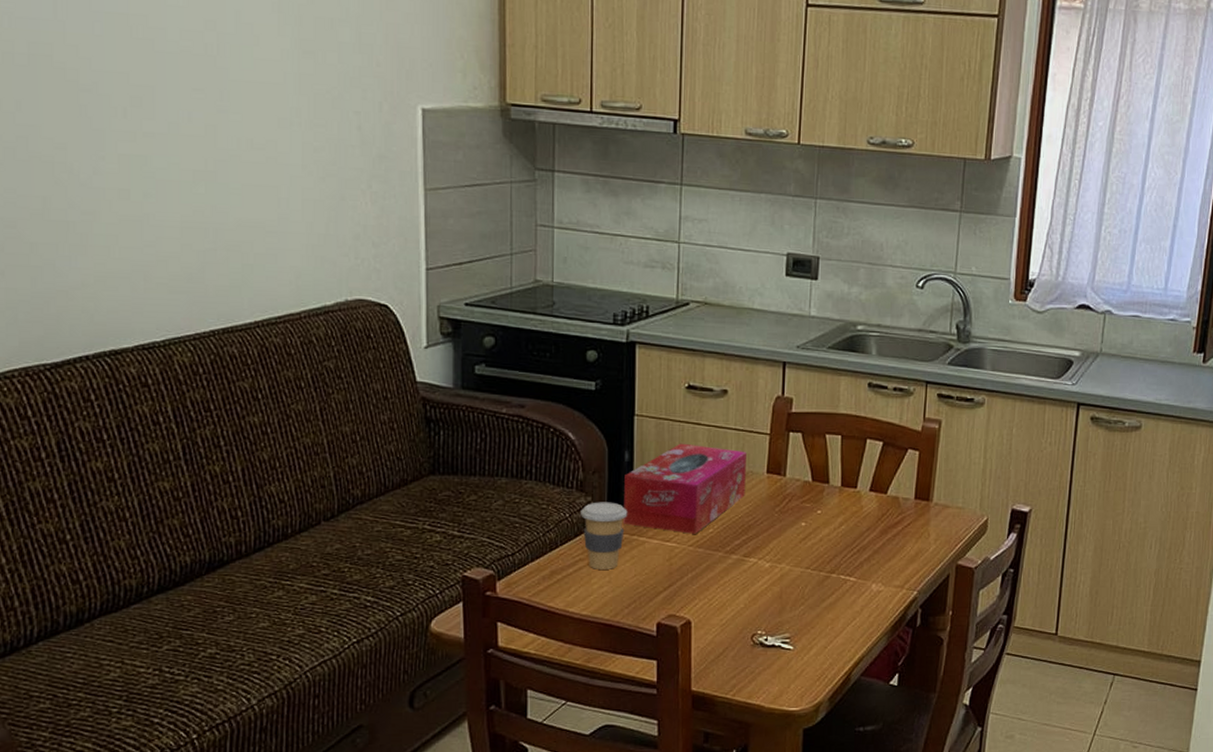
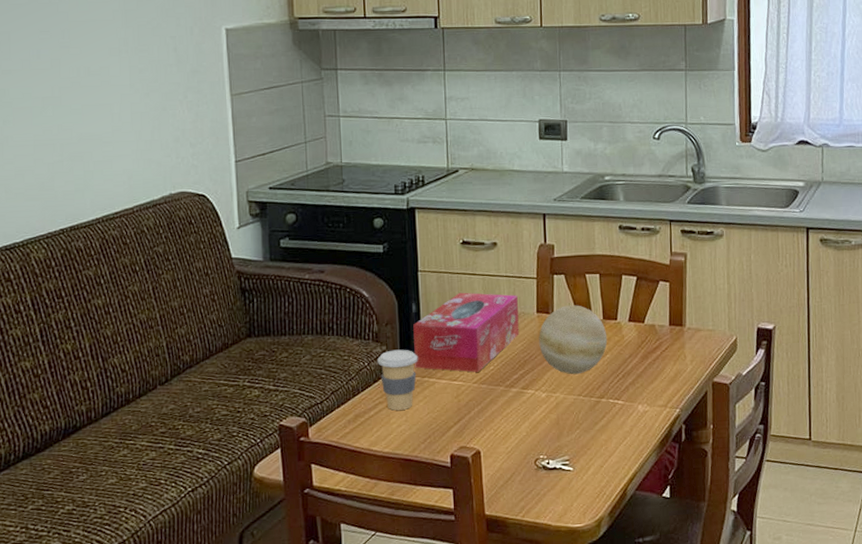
decorative ball: none [767,468,844,545] -> present [539,305,608,375]

